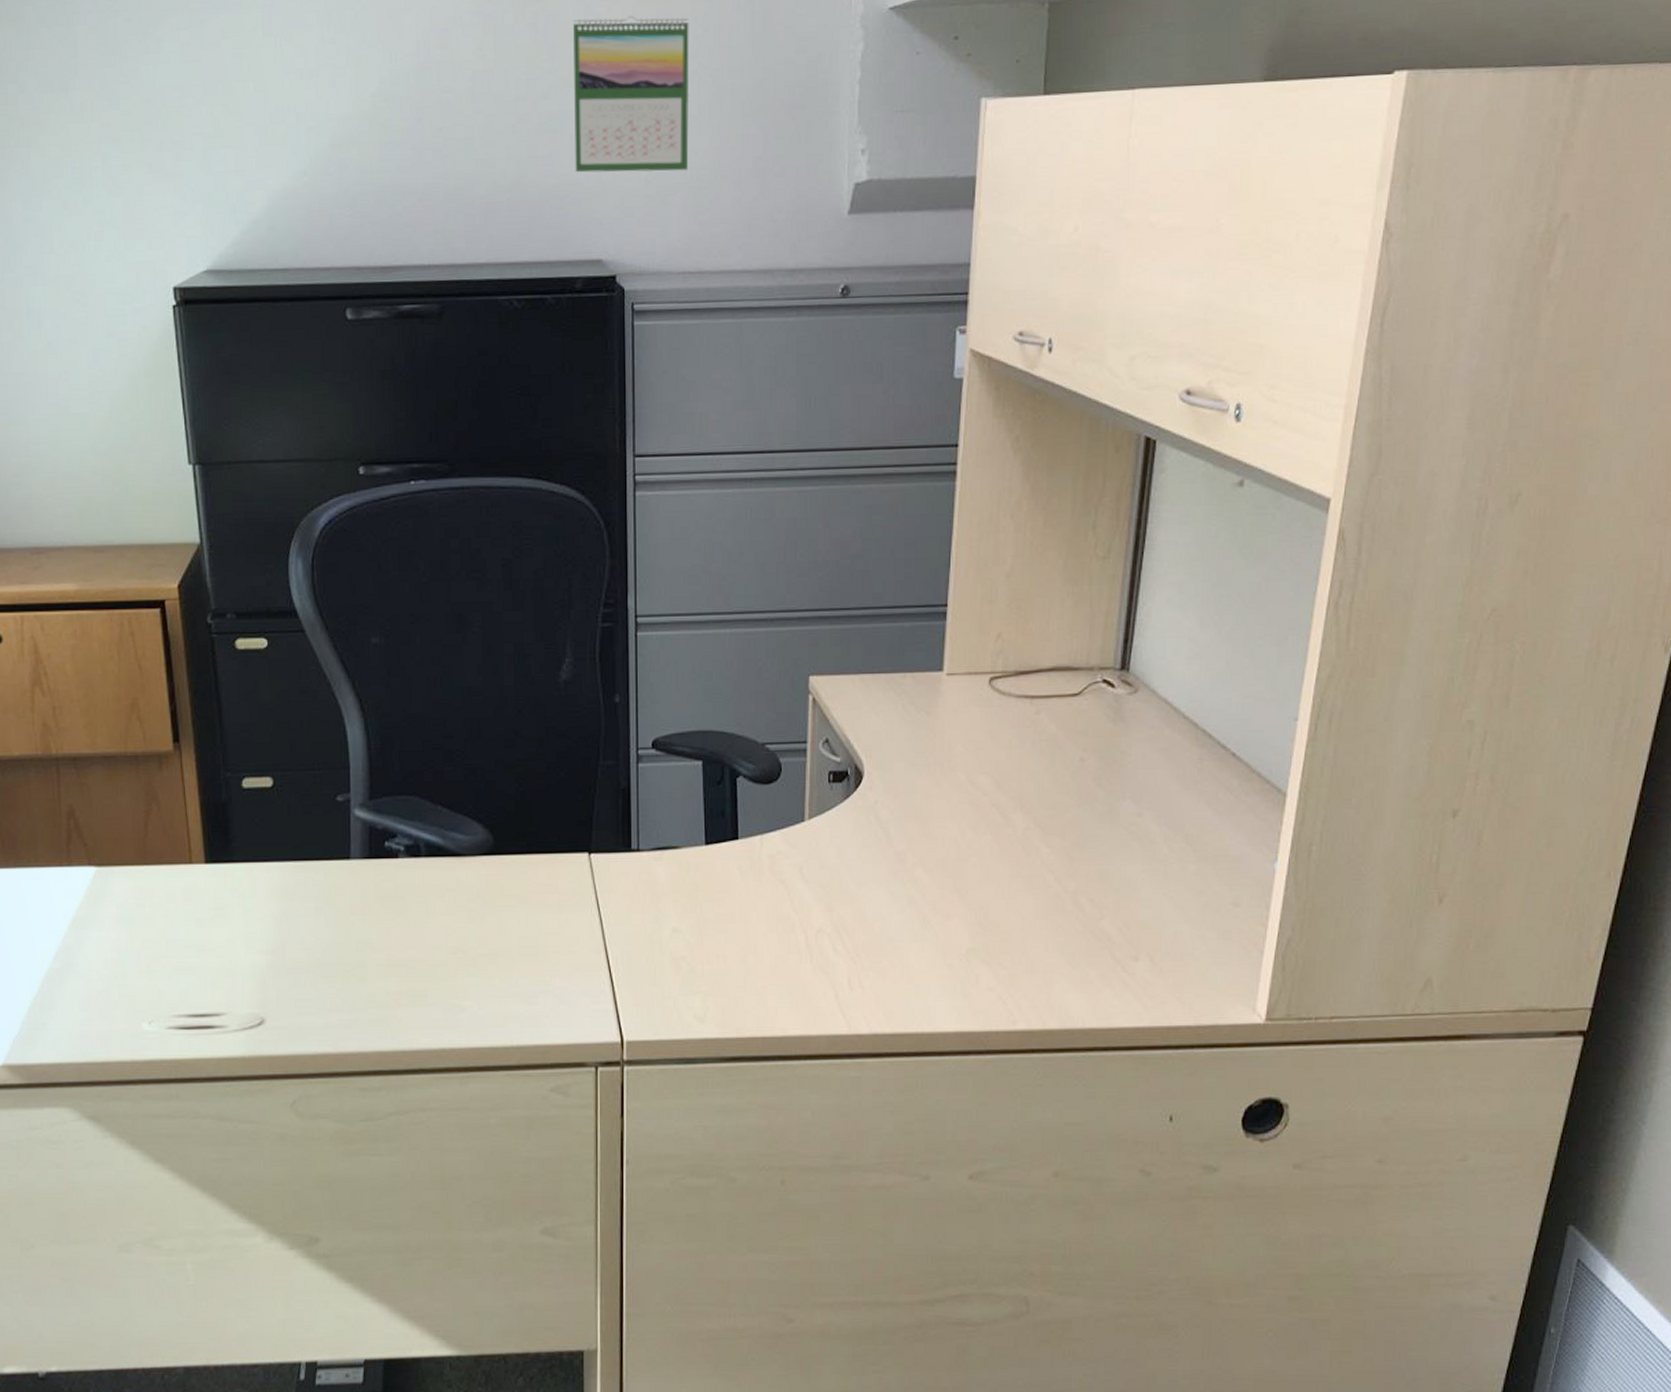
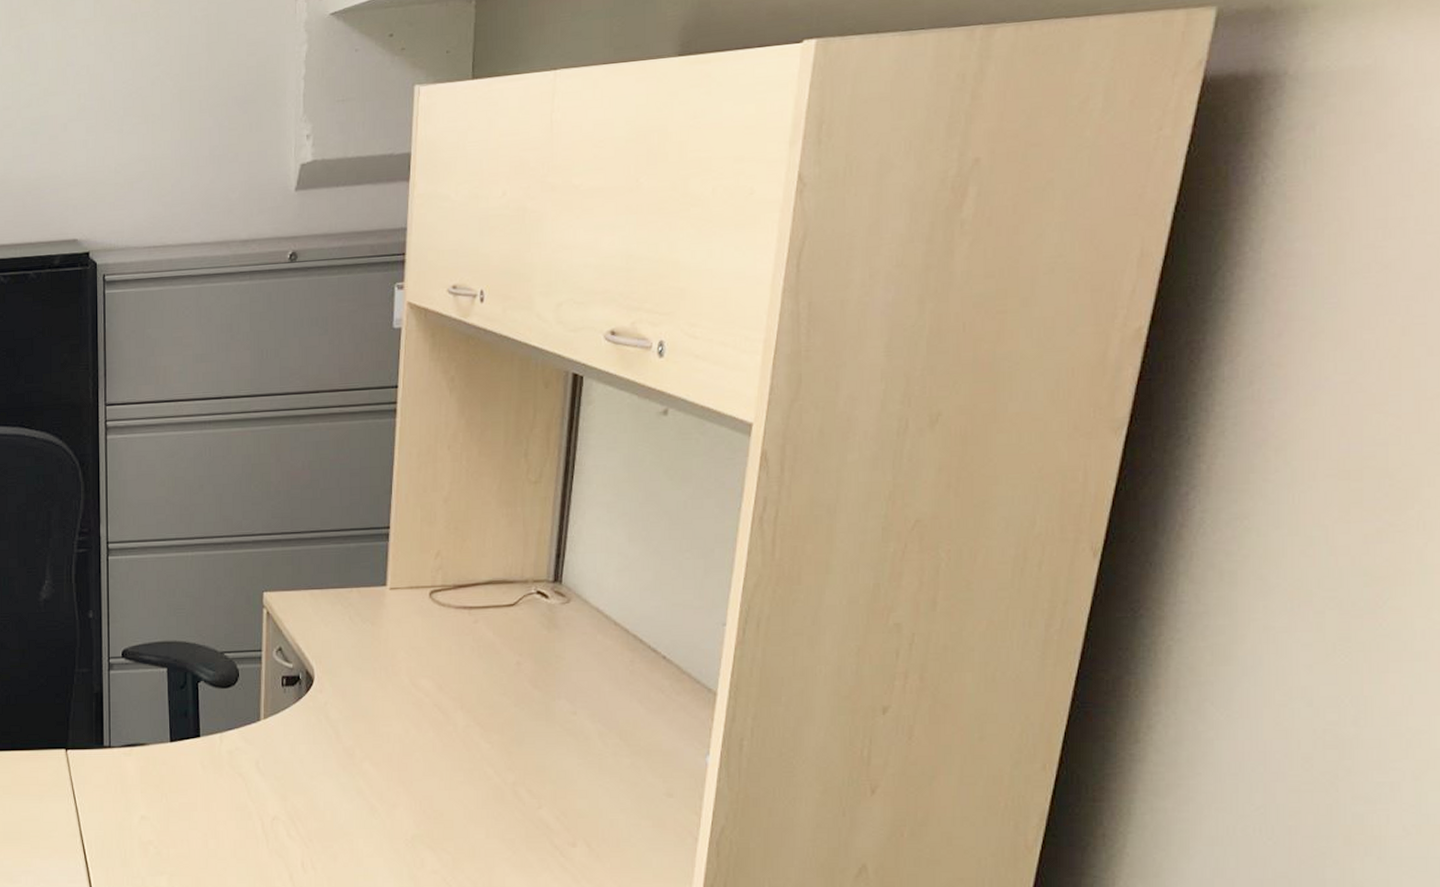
calendar: present [572,16,689,173] -> none [51,32,153,167]

